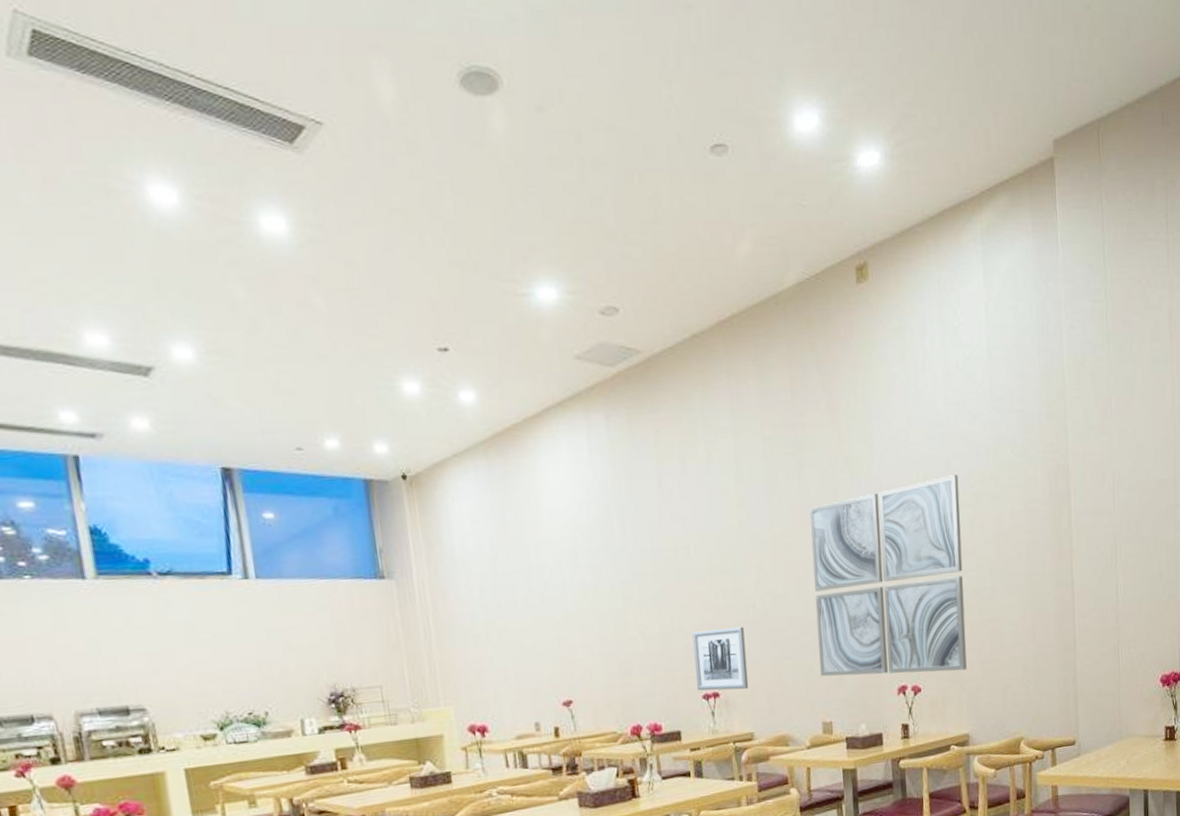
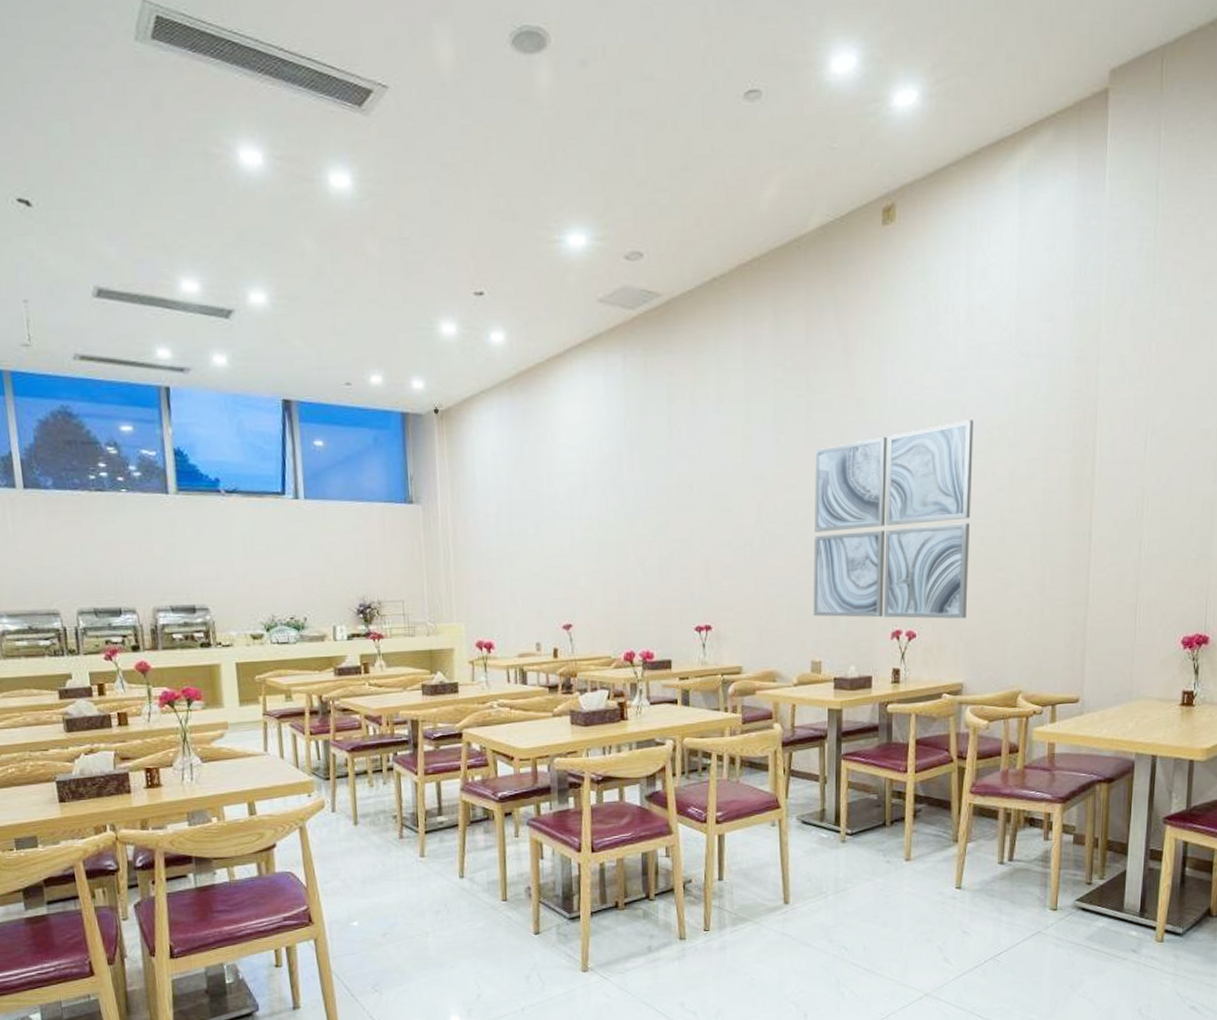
wall art: present [692,626,749,691] -> none [690,563,741,625]

